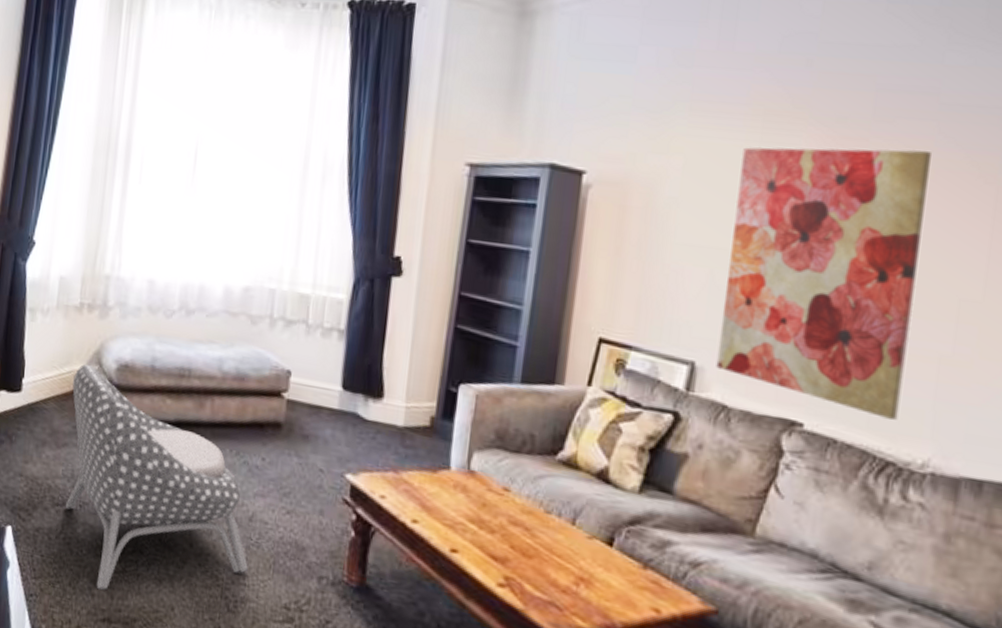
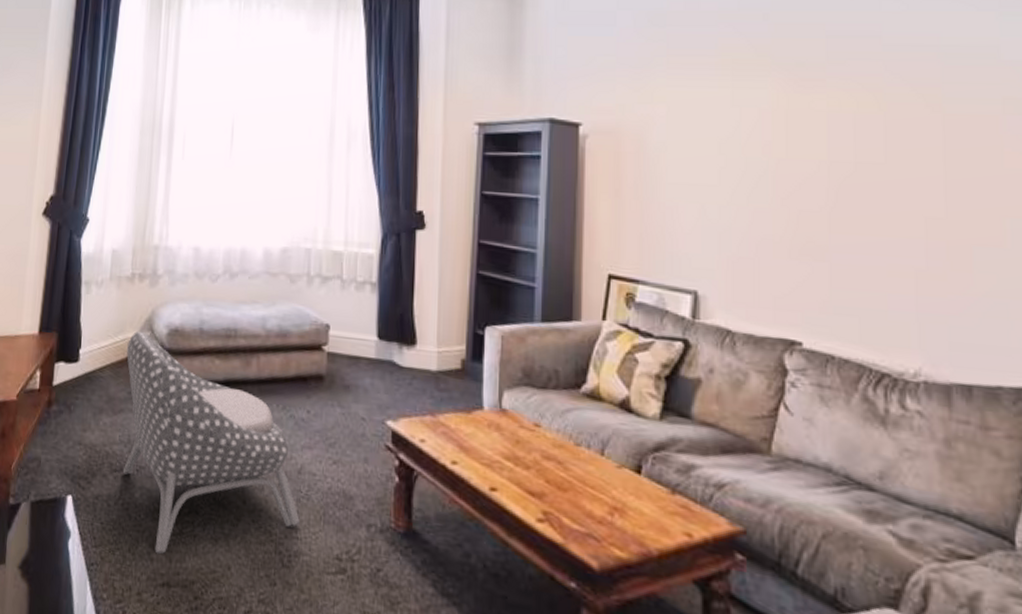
wall art: present [716,147,931,420] -> none [716,87,886,333]

